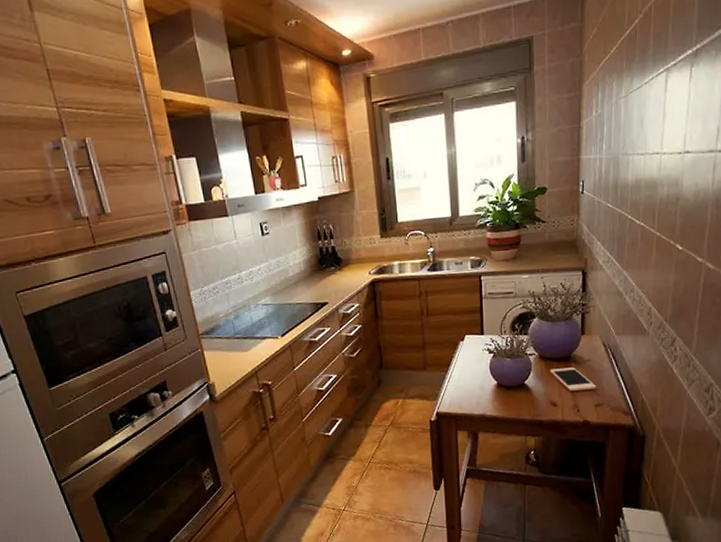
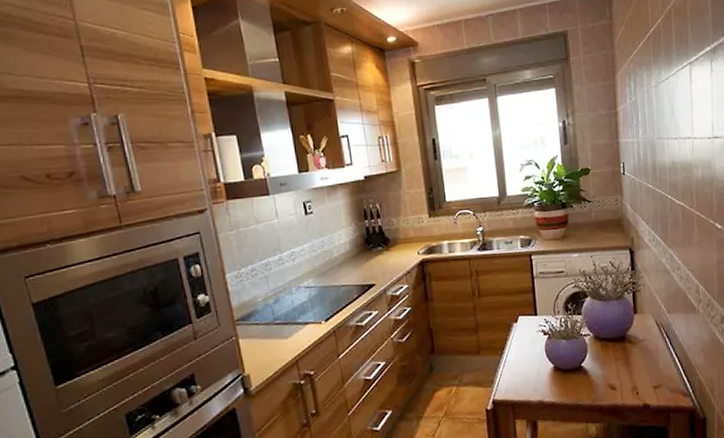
cell phone: present [549,367,596,391] -> none [605,347,653,373]

